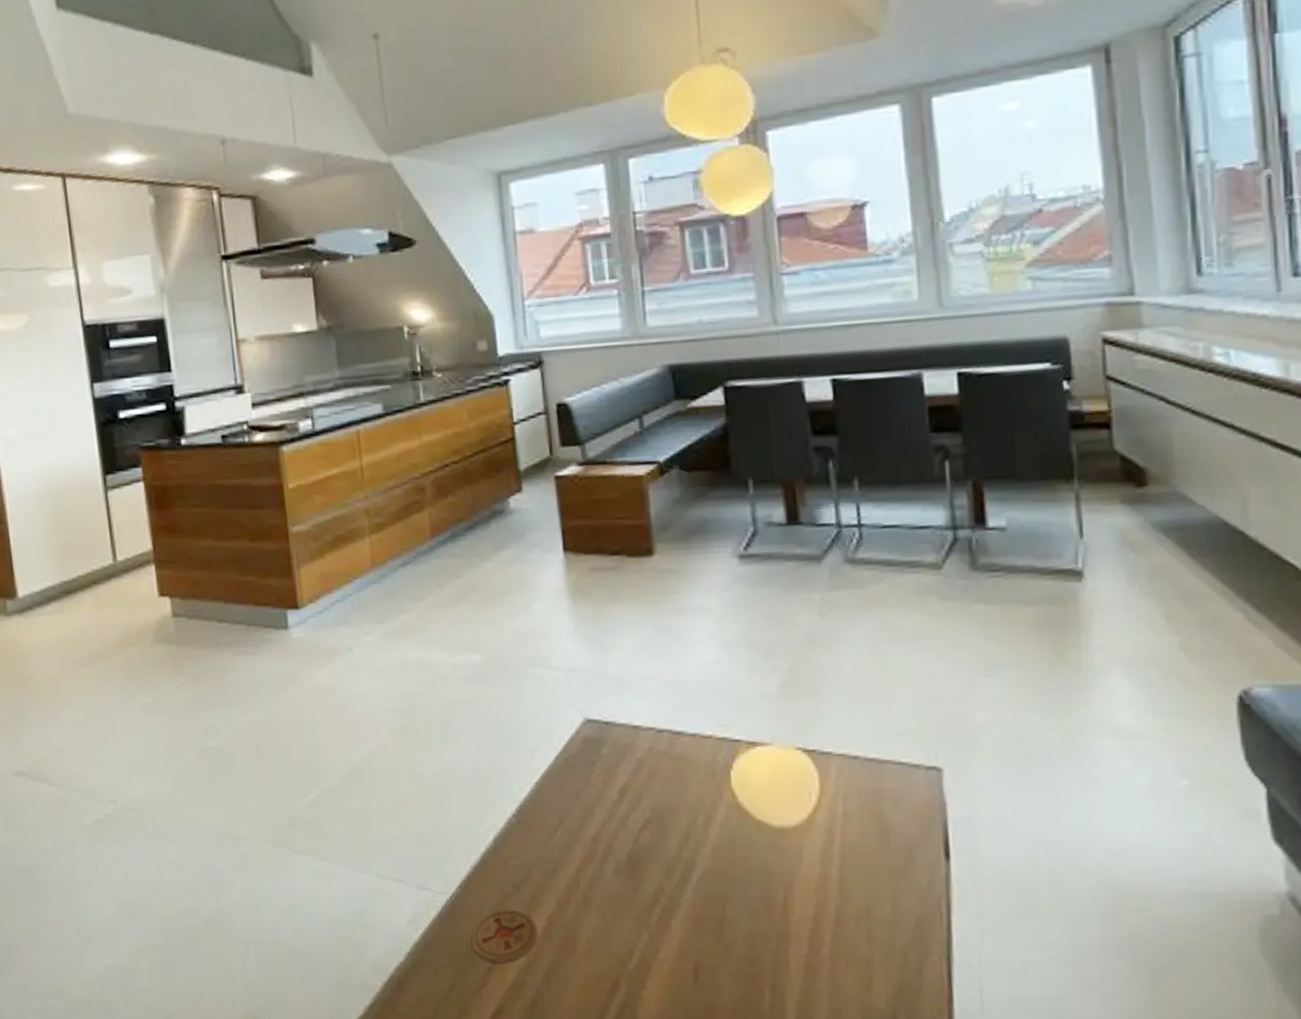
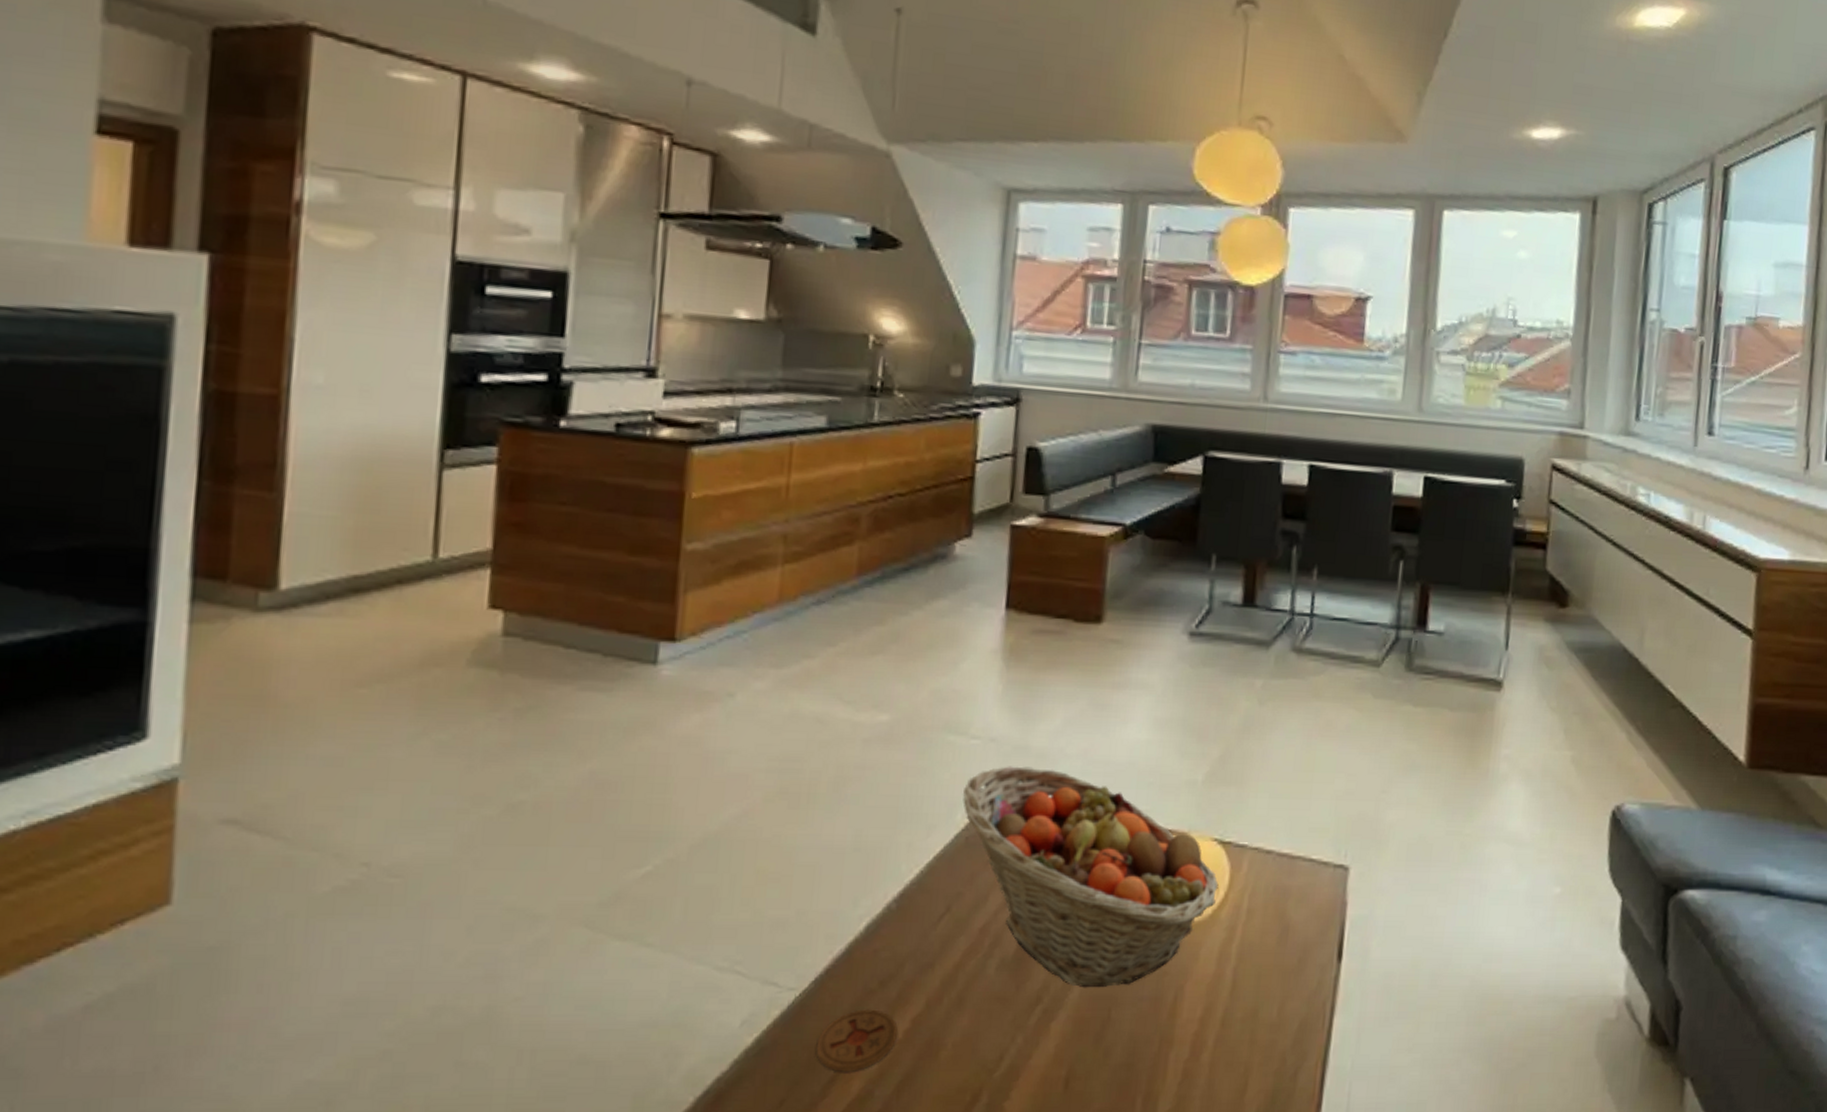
fruit basket: none [556,692,810,890] -> present [963,766,1219,988]

